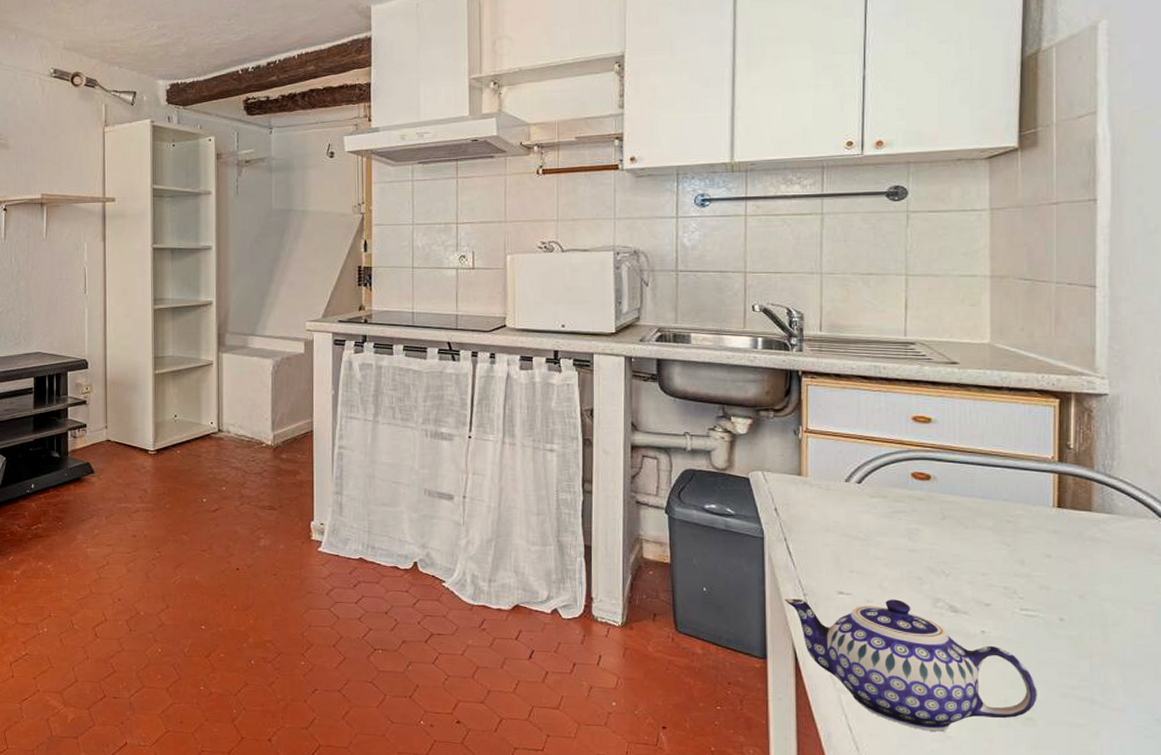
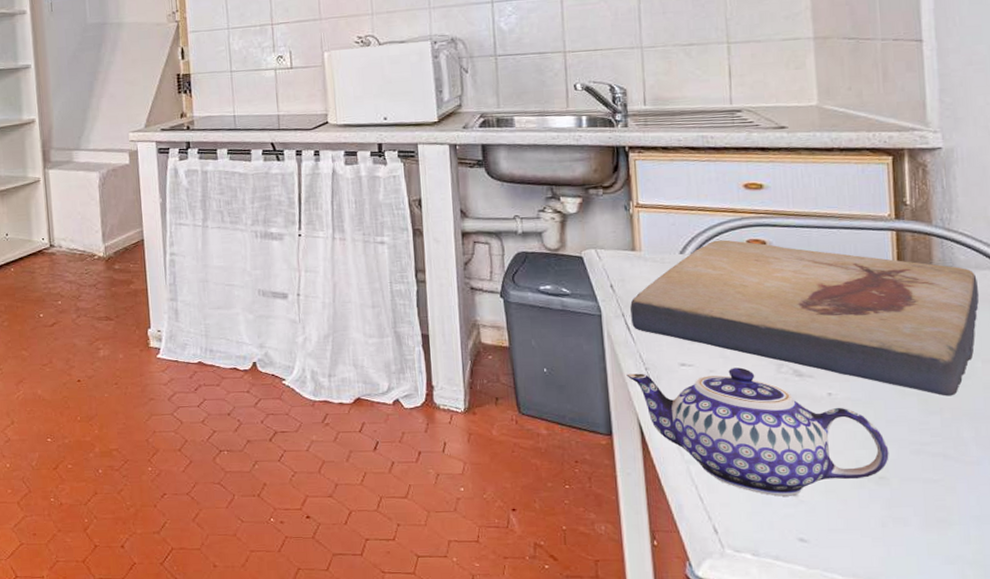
fish fossil: none [793,470,1134,642] -> present [630,239,979,396]

